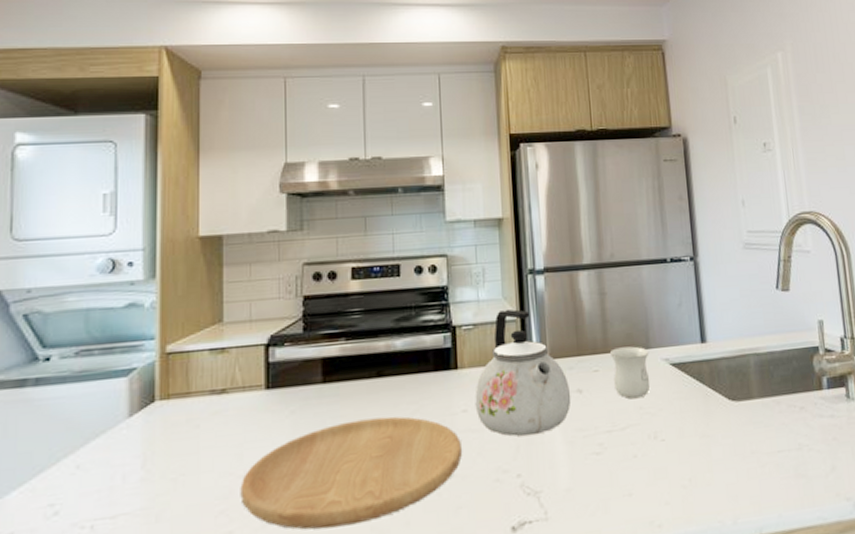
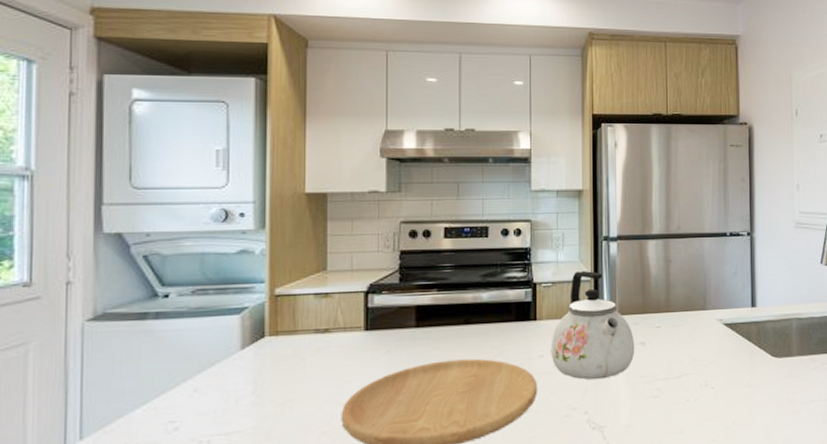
mug: present [609,346,650,399] -> none [671,307,706,352]

